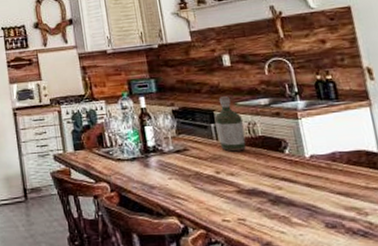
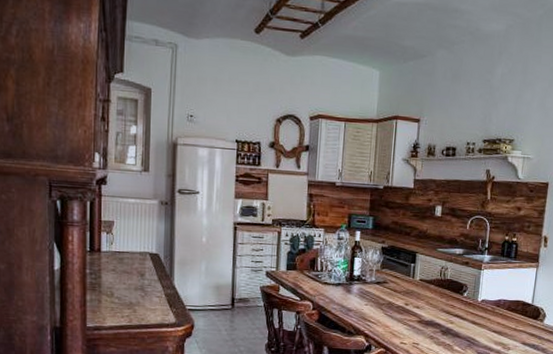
bottle: present [214,96,246,152] -> none [414,242,438,290]

